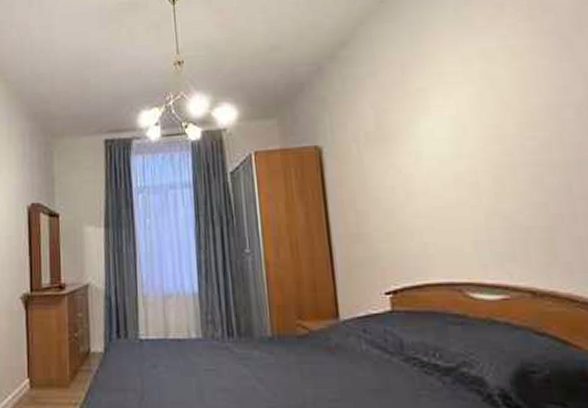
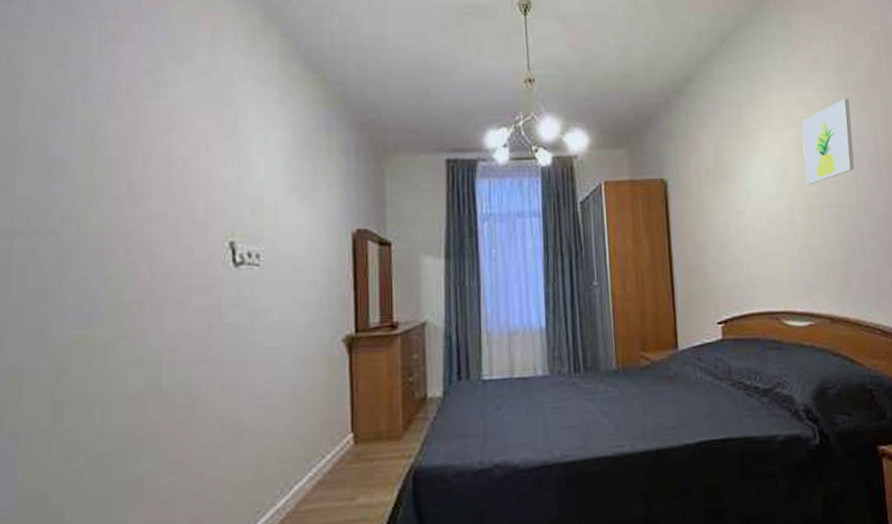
wall art: none [483,43,558,143] -> present [802,98,855,185]

